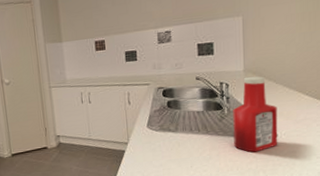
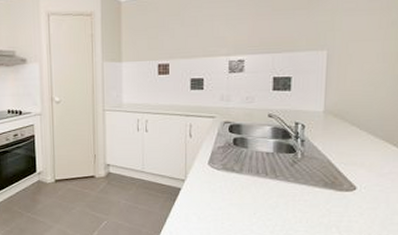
ketchup bottle: present [233,76,278,153] -> none [305,119,359,205]

